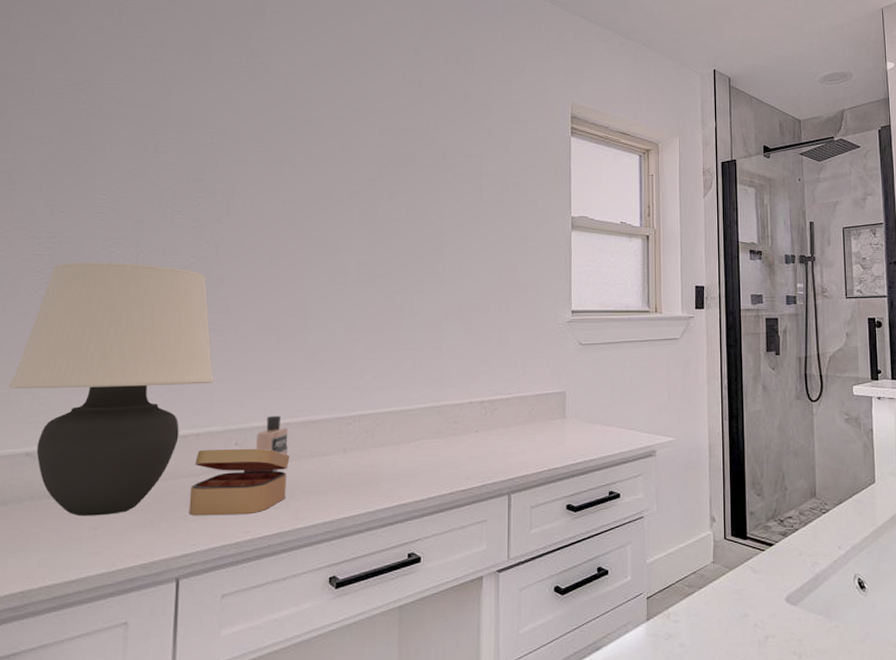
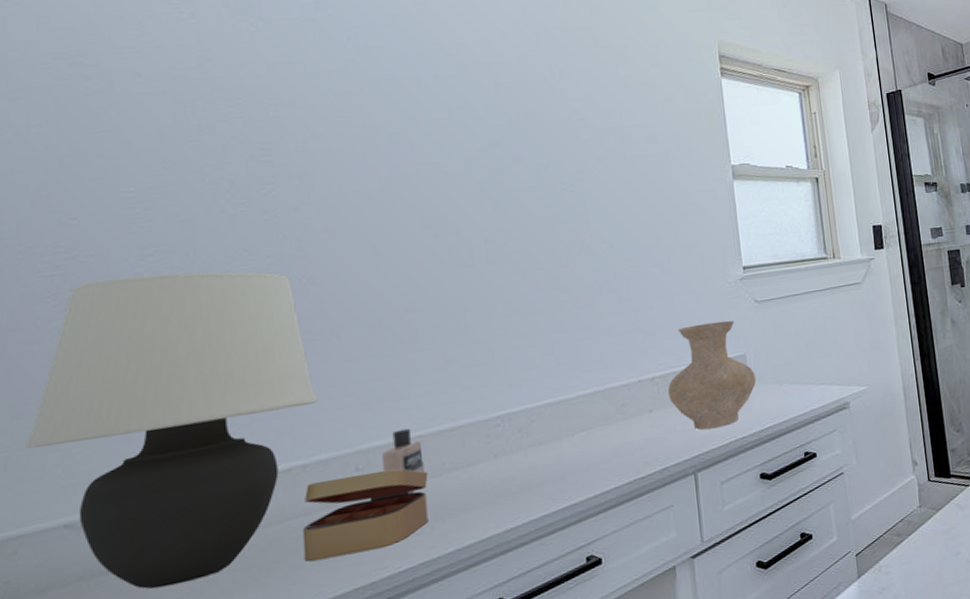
vase: none [493,358,573,456] -> present [667,320,757,431]

